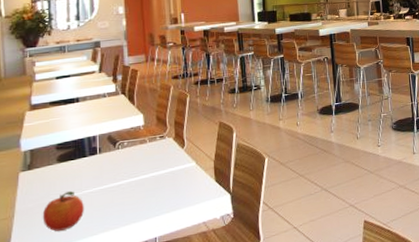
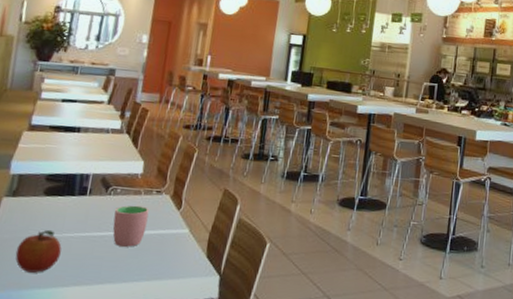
cup: none [126,152,157,190] -> present [112,205,149,247]

